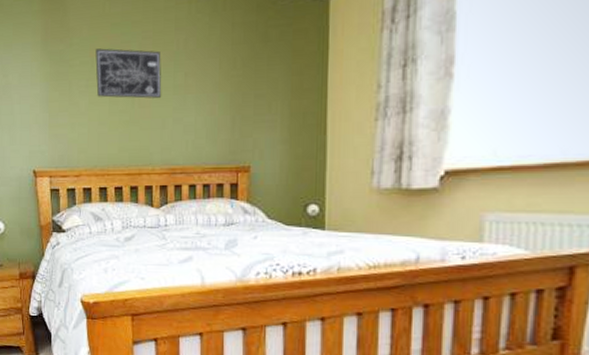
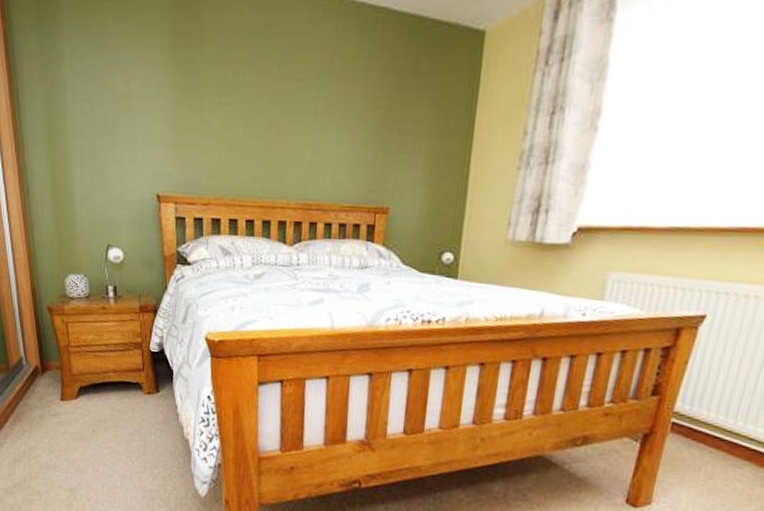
wall art: present [95,48,162,99] -> none [230,60,303,124]

